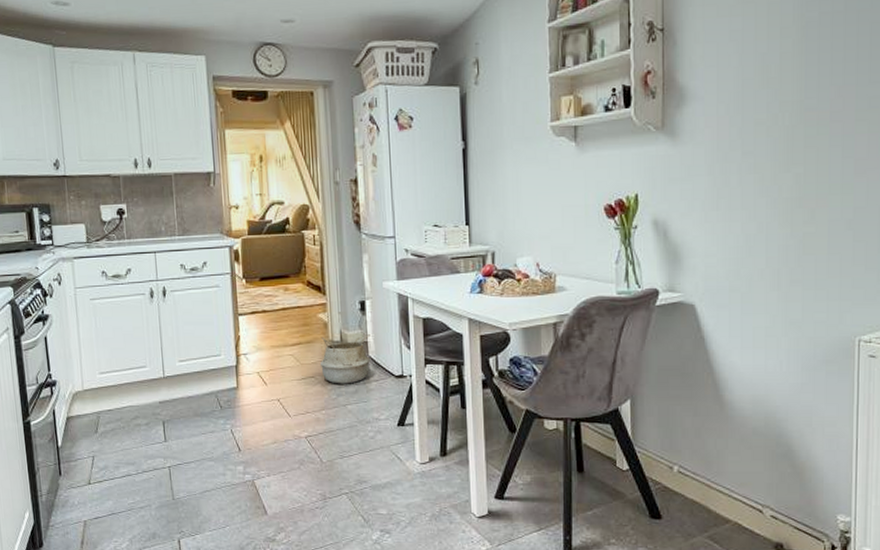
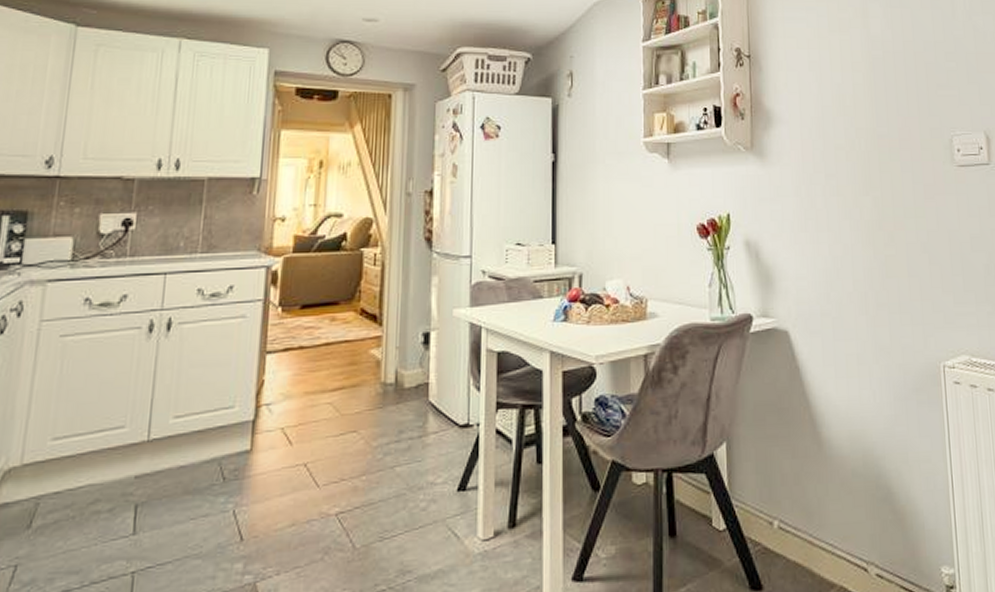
woven basket: present [321,334,370,384] -> none [366,374,433,440]

